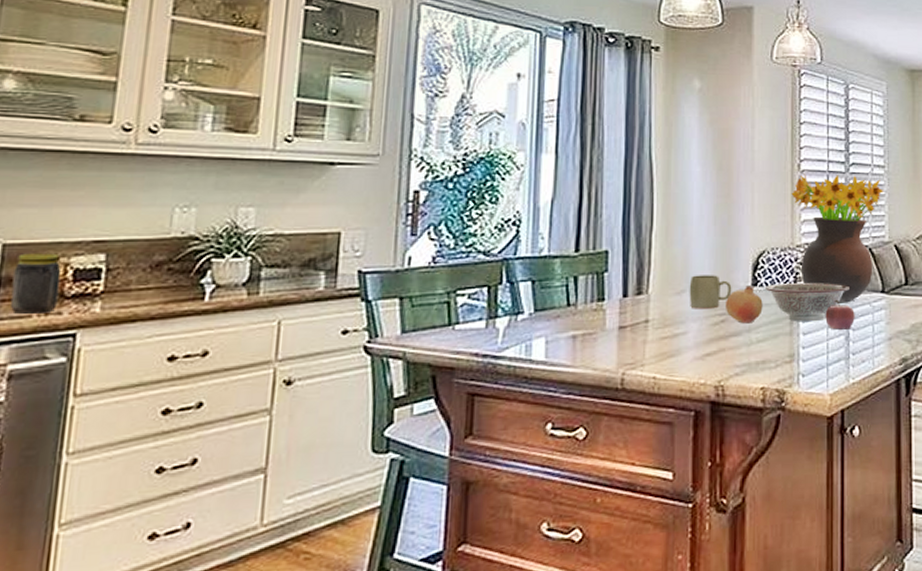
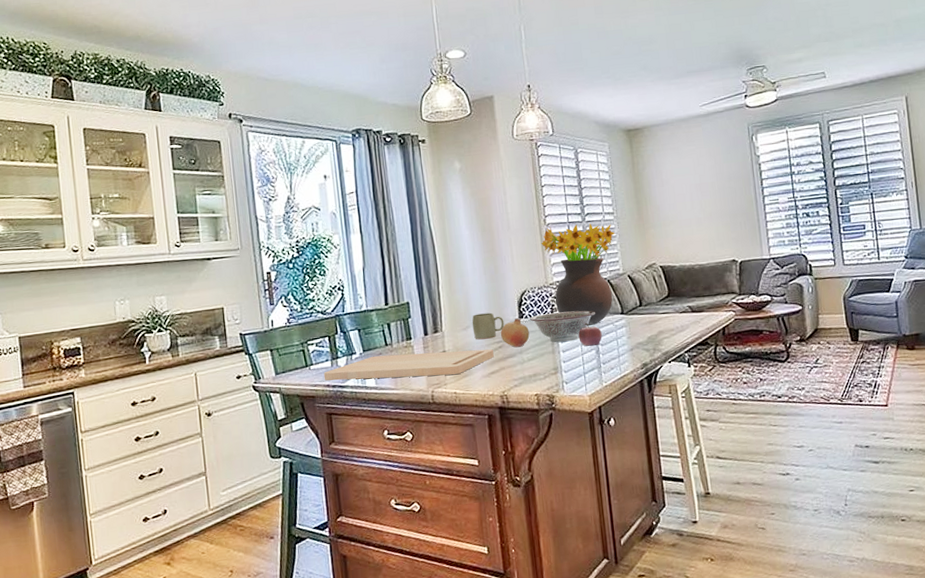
jar: present [9,253,62,314] -> none [29,340,59,382]
cutting board: none [472,318,713,354] -> present [323,349,494,381]

